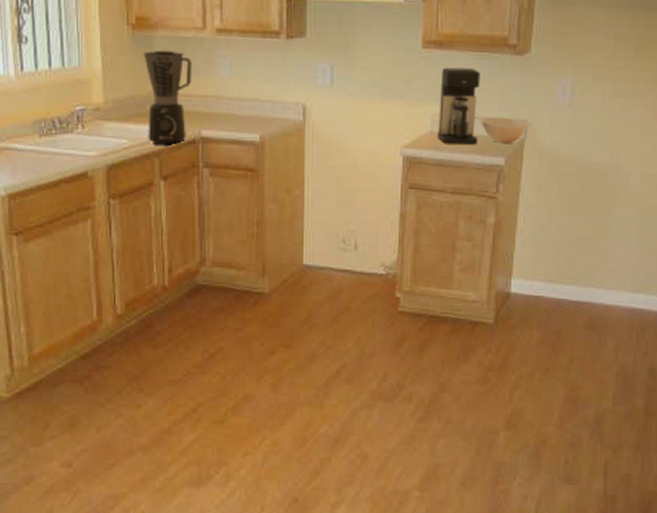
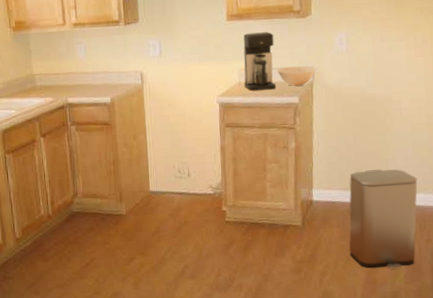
blender: present [144,50,192,145] -> none [23,43,58,112]
pedal bin: none [549,259,640,386] -> present [349,169,418,269]

